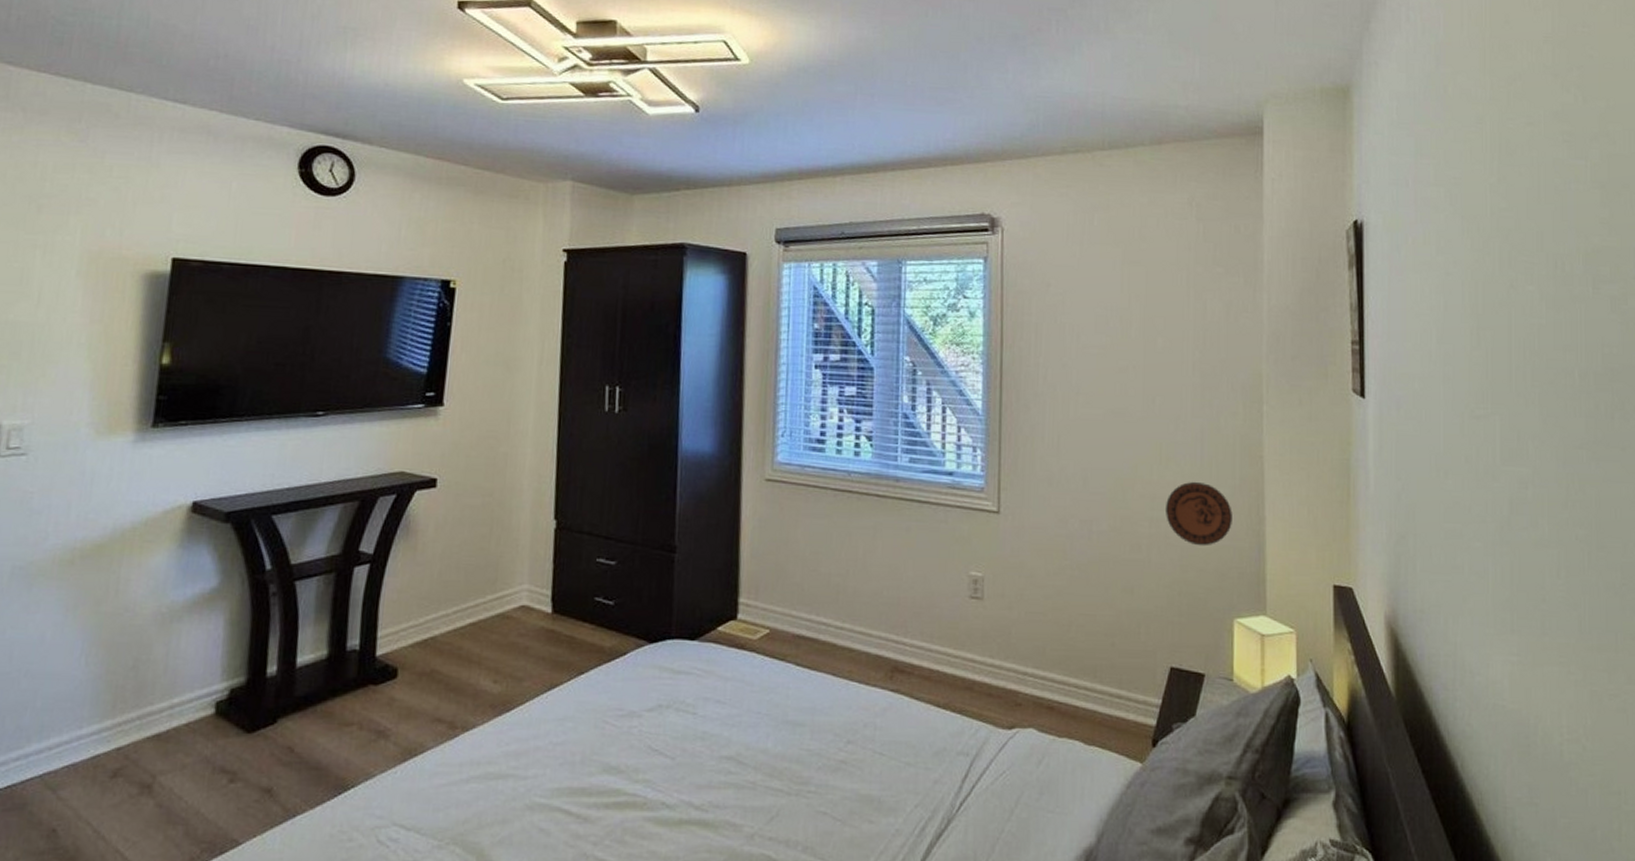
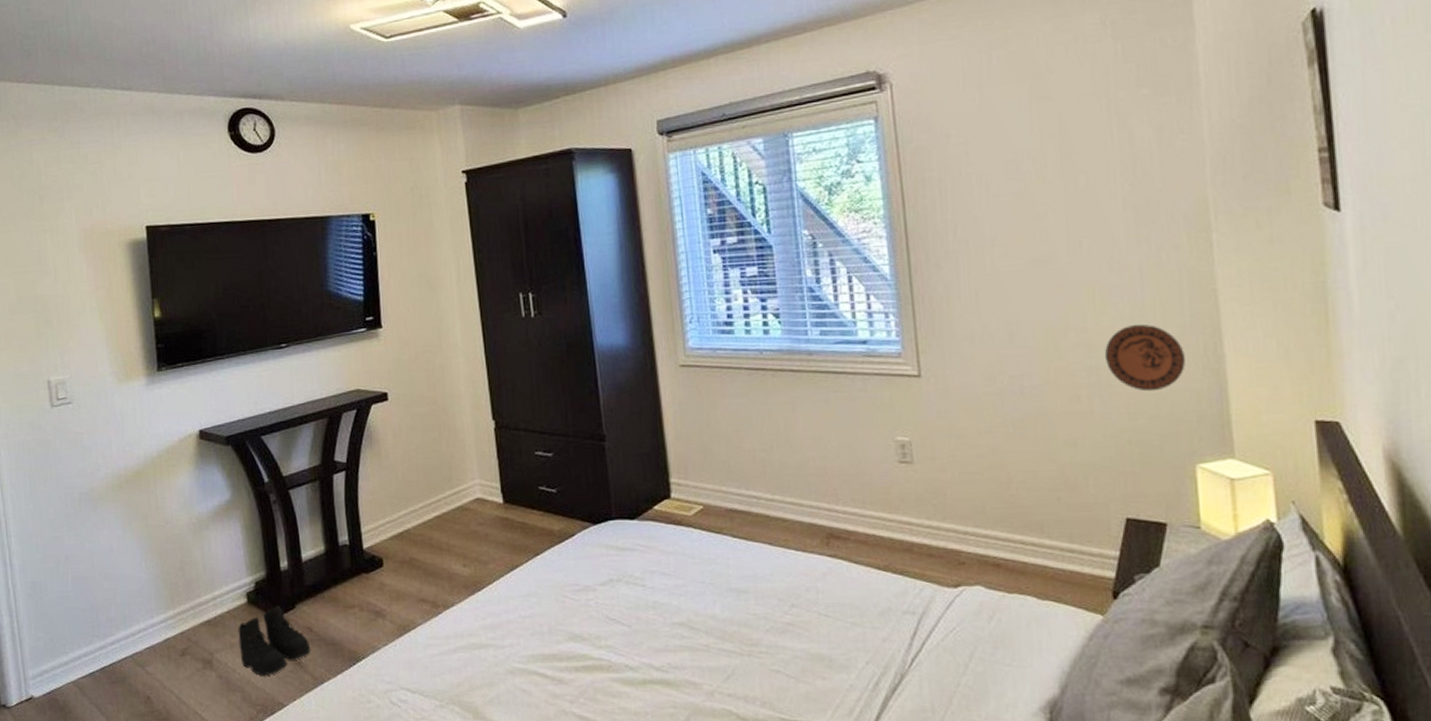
boots: none [192,719,288,805] -> present [238,606,311,676]

